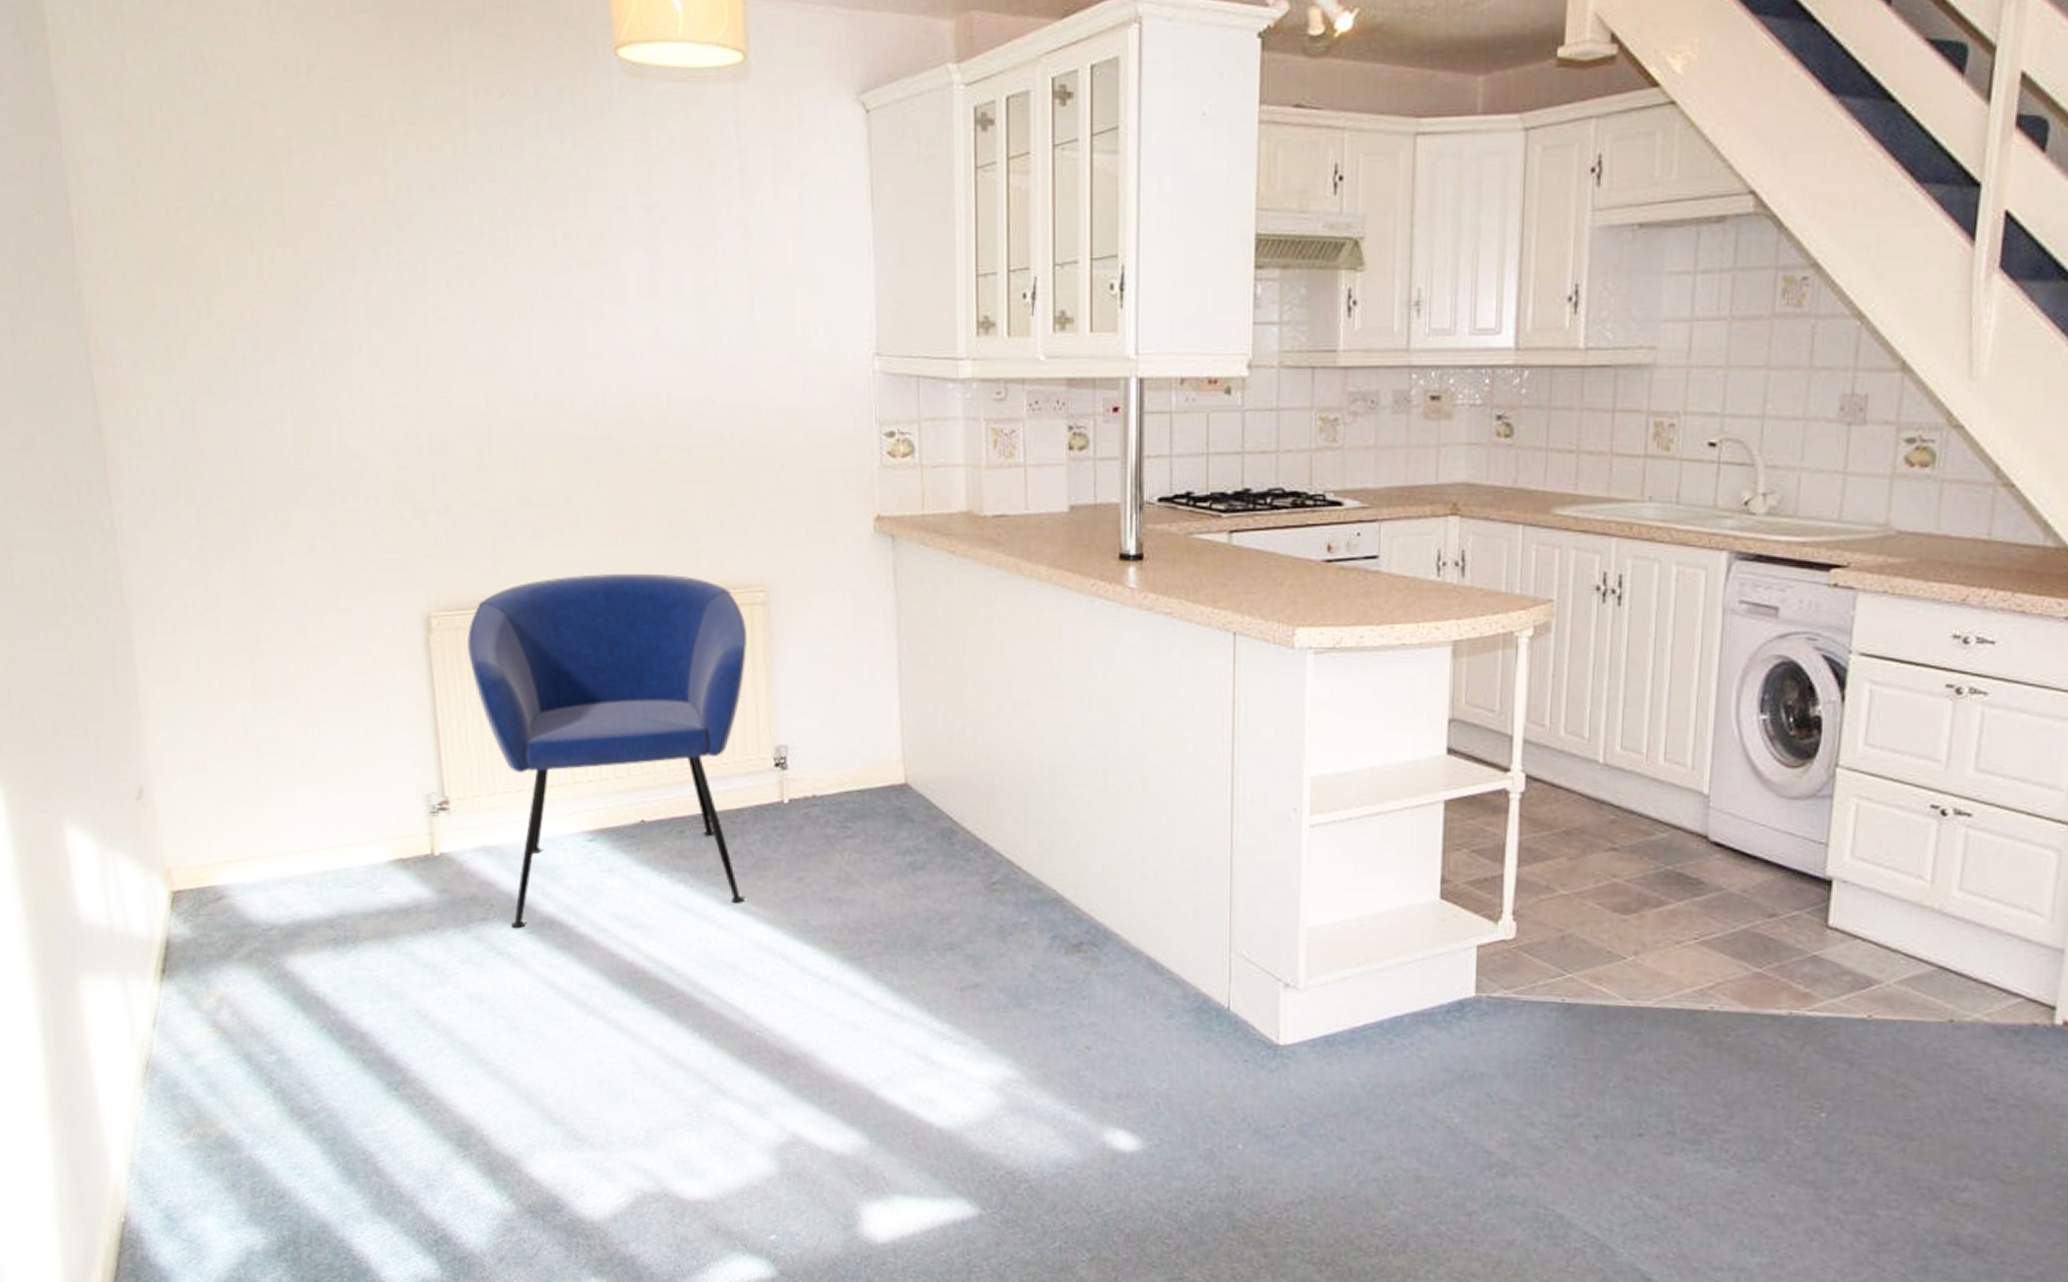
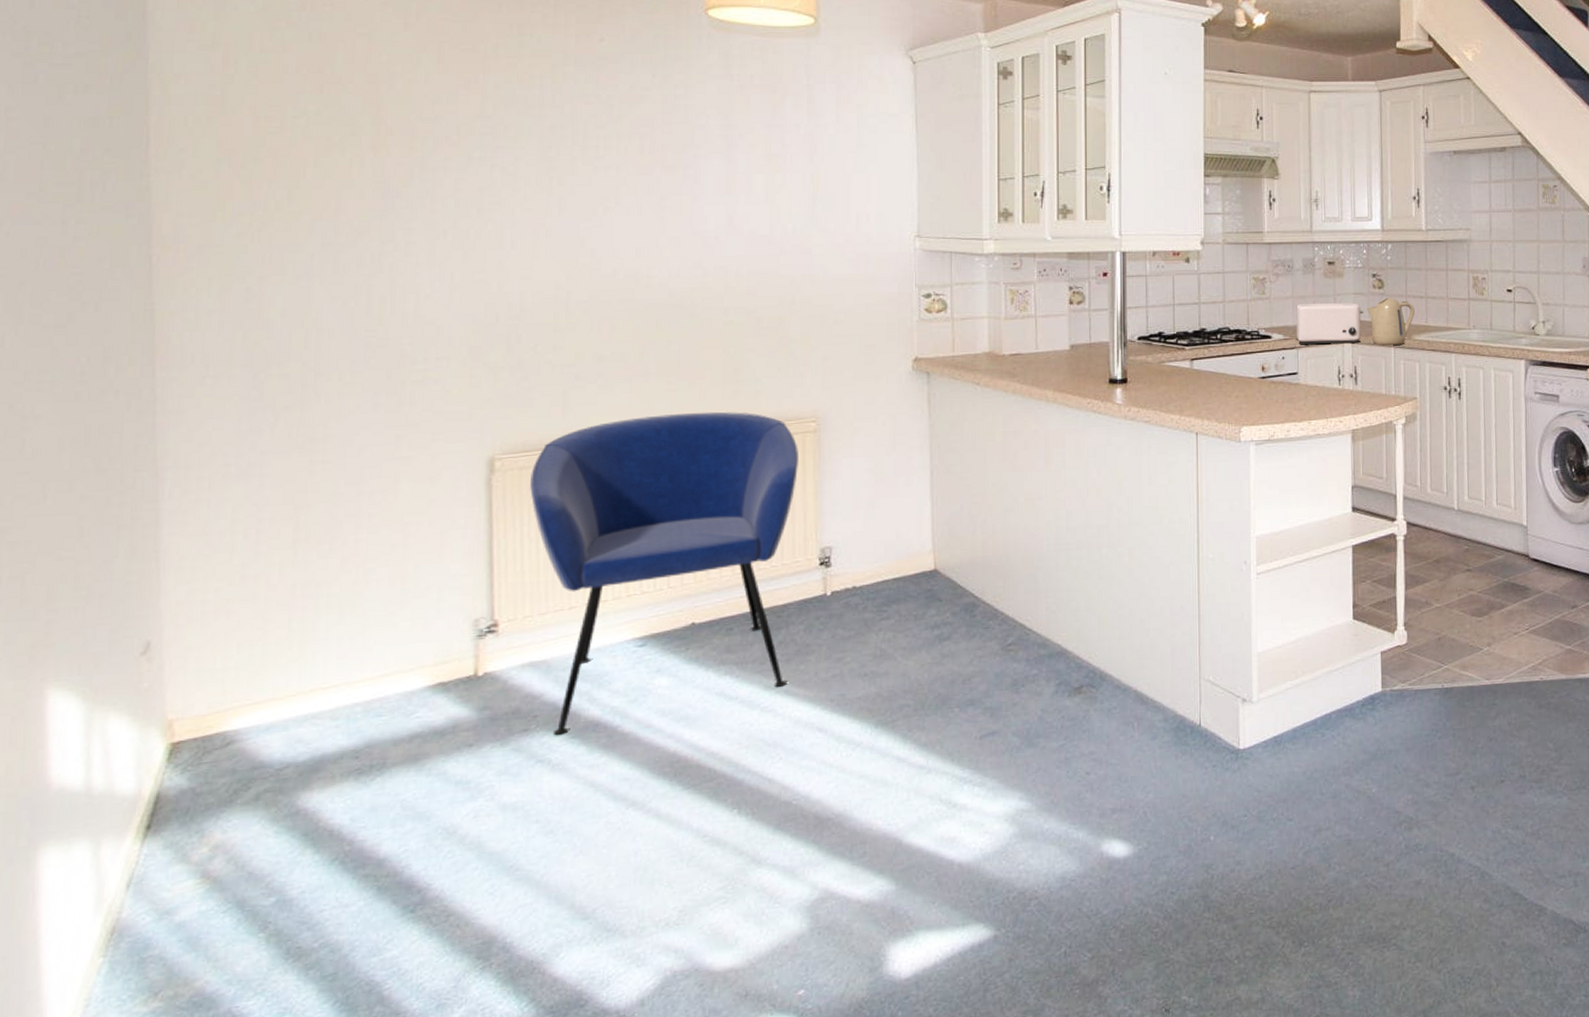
toaster: none [1378,456,1480,519] -> present [1296,303,1364,345]
kettle: none [1486,450,1558,523] -> present [1367,297,1415,346]

